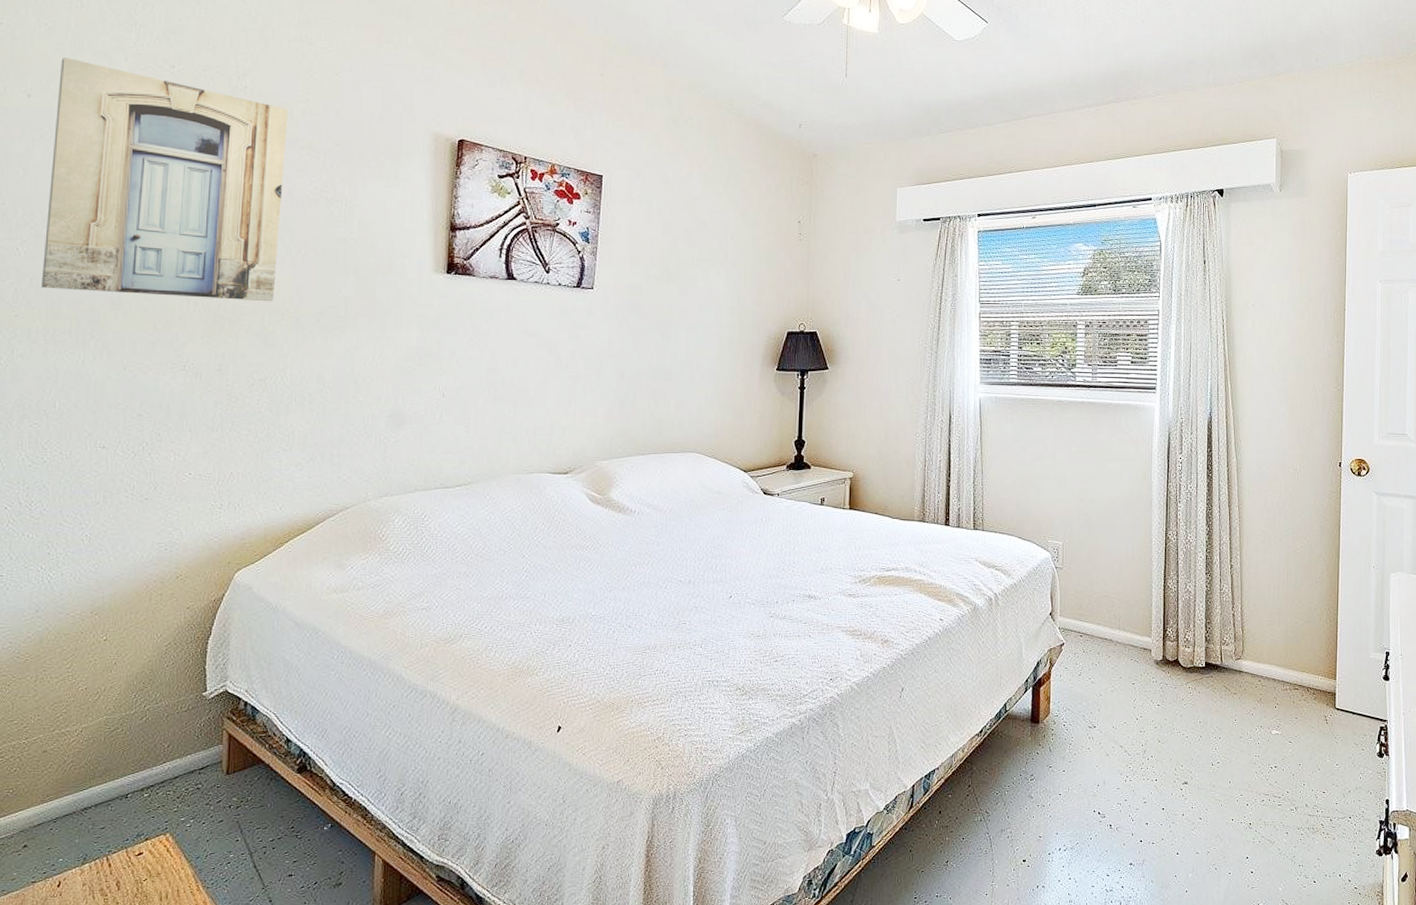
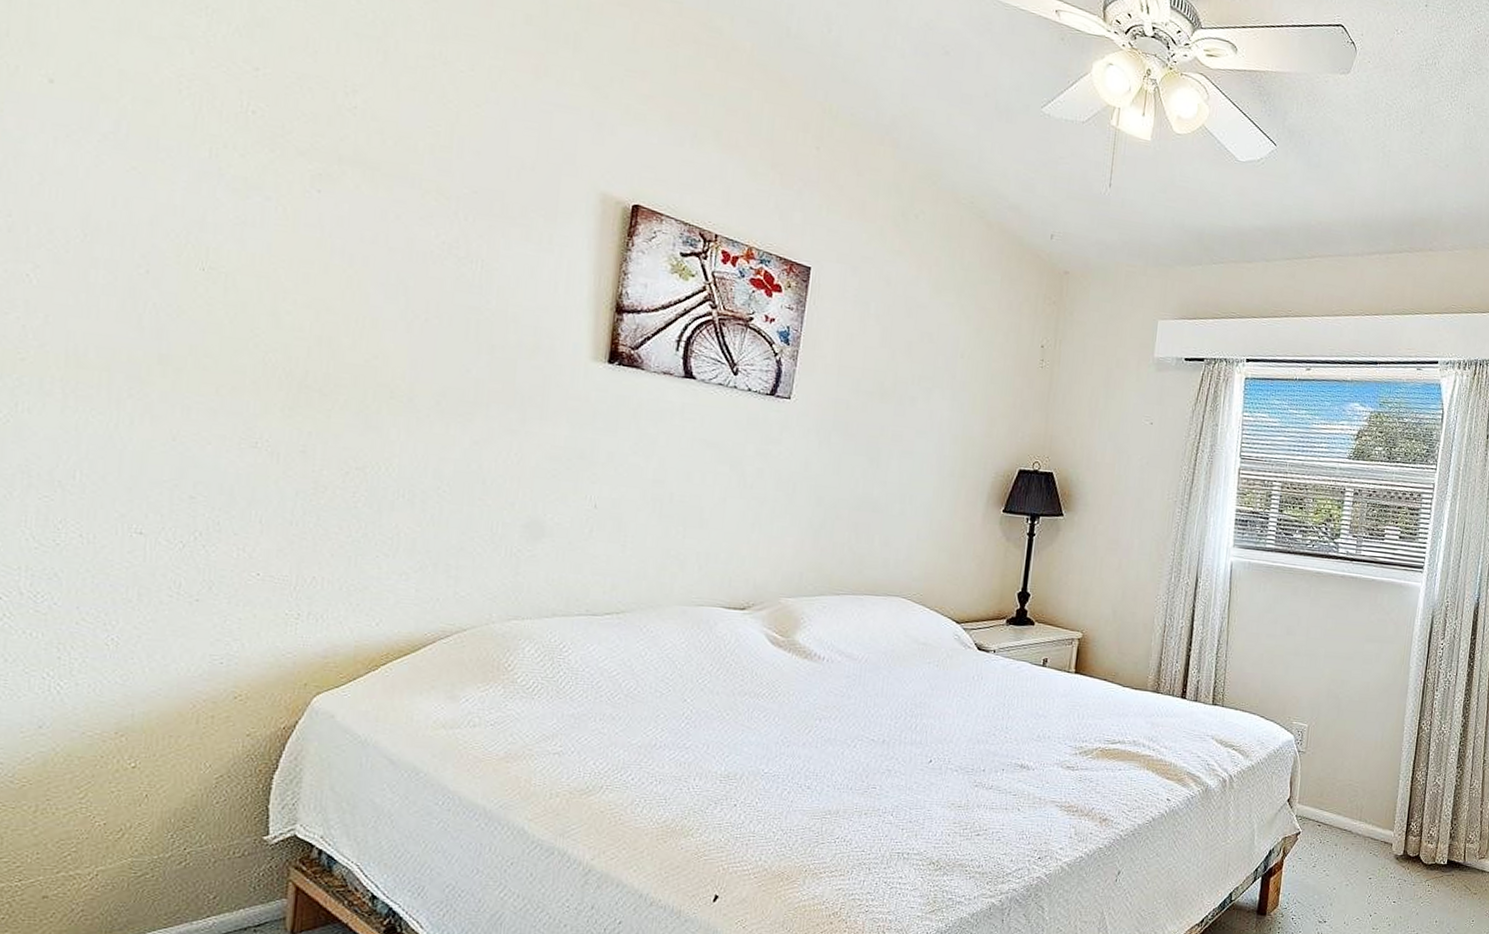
wall art: present [40,56,288,302] -> none [59,37,412,375]

